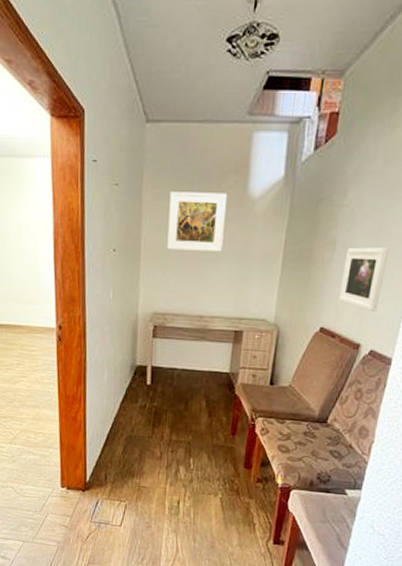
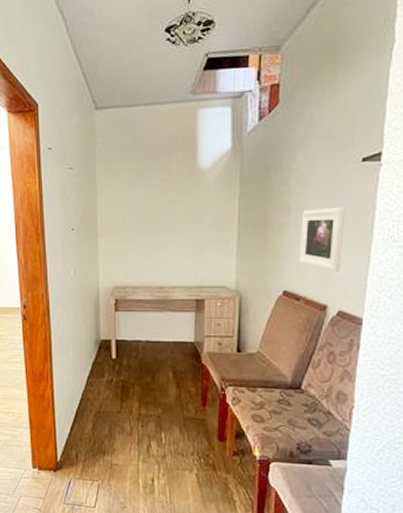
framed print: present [167,191,228,252] -> none [122,168,178,225]

